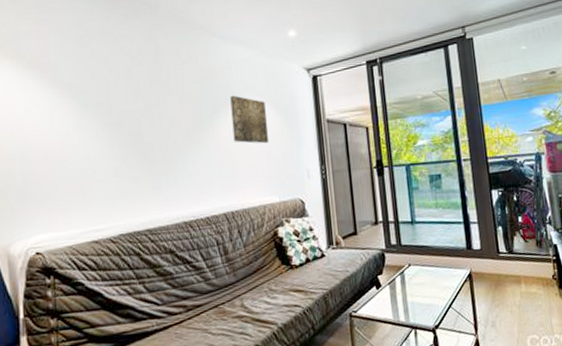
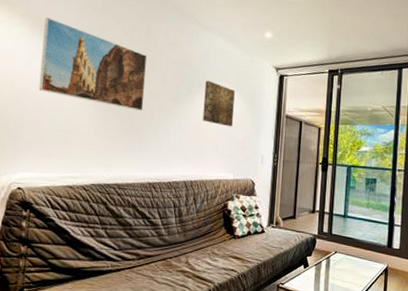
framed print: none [39,55,165,143] -> present [38,17,148,111]

